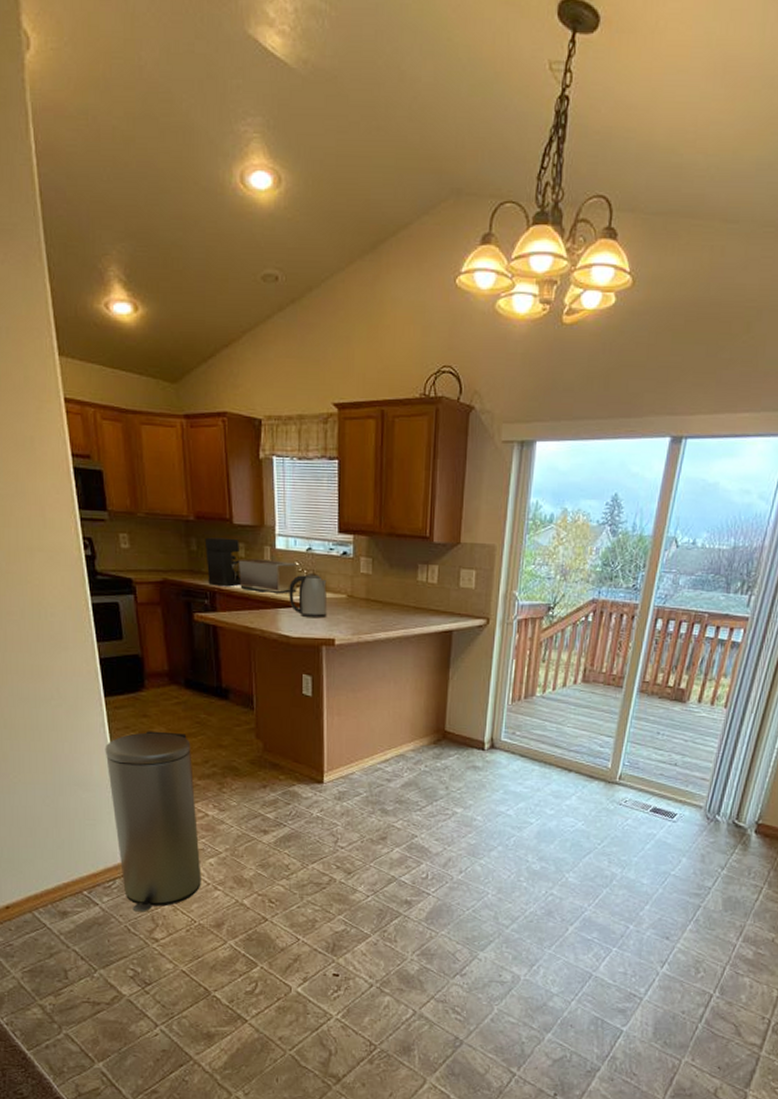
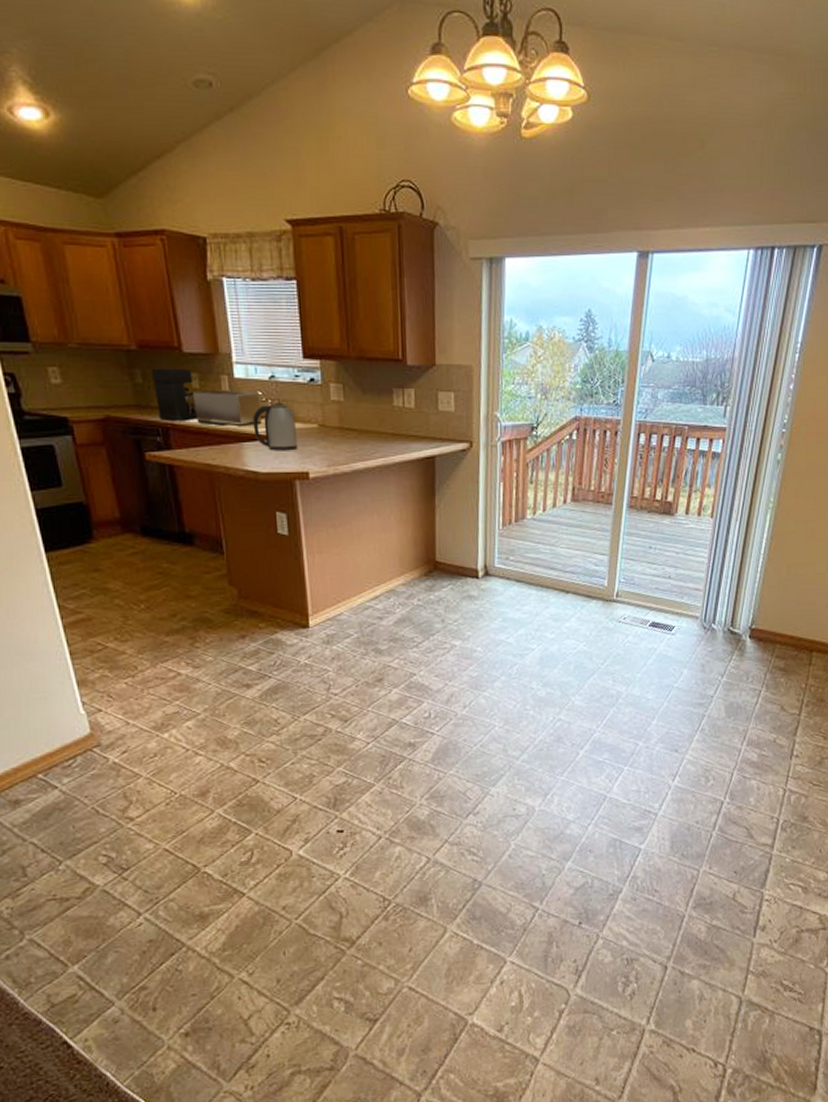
pedal bin: present [105,731,201,912] -> none [50,586,179,790]

